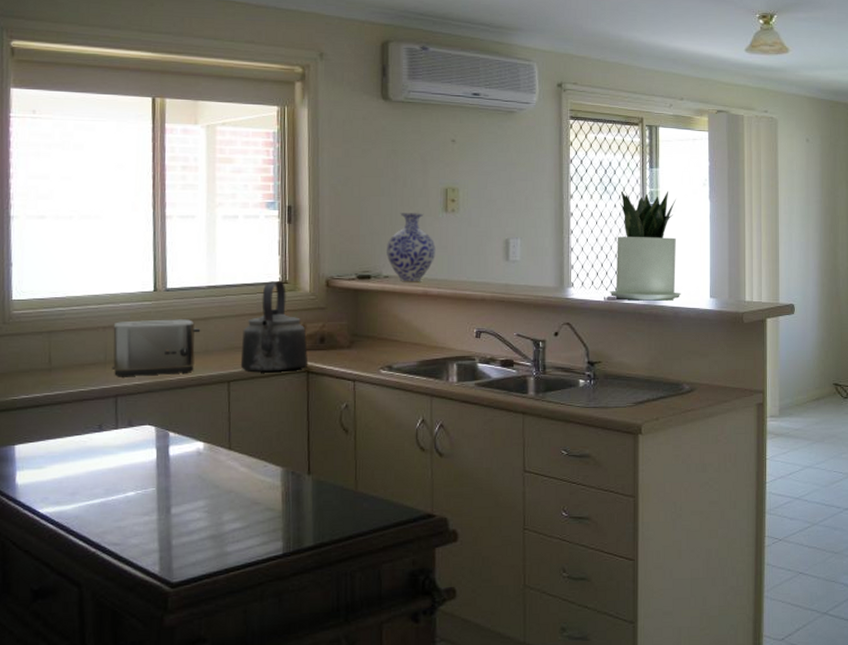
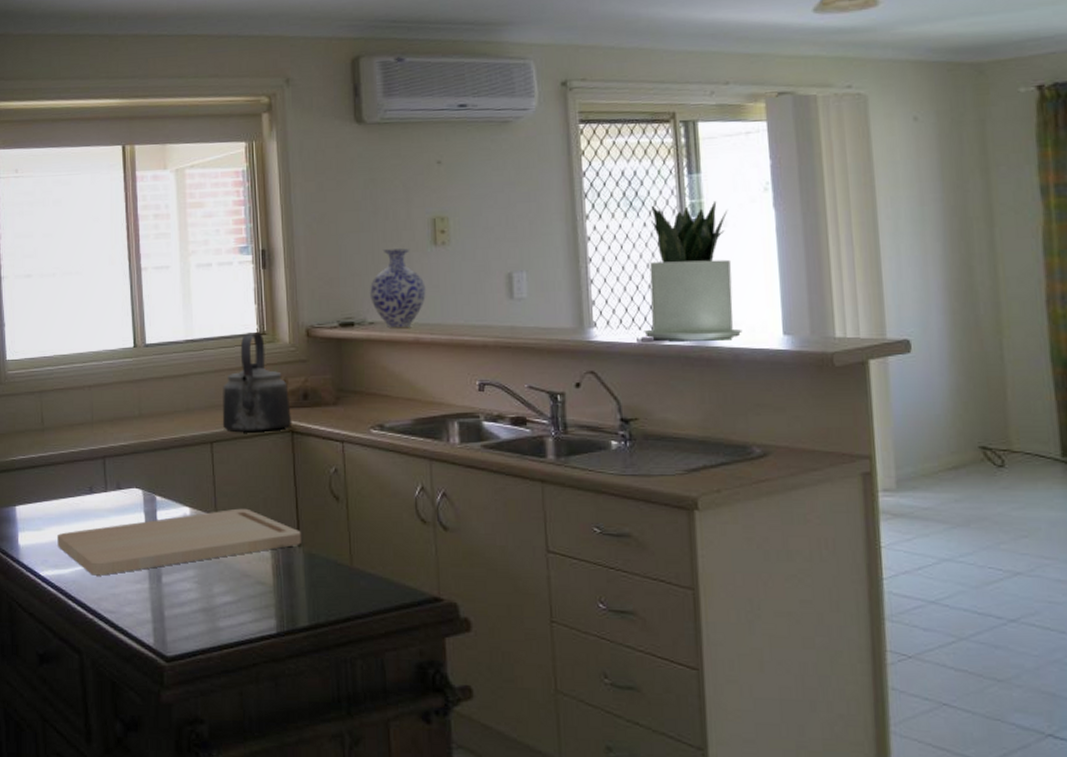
cutting board: none [60,442,311,510] -> present [57,508,301,576]
toaster: present [112,319,201,377] -> none [98,376,181,438]

